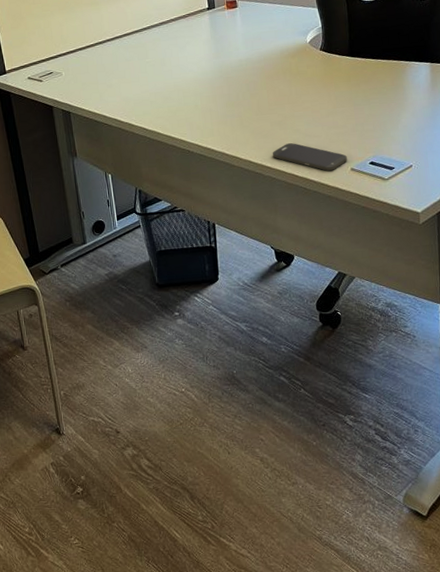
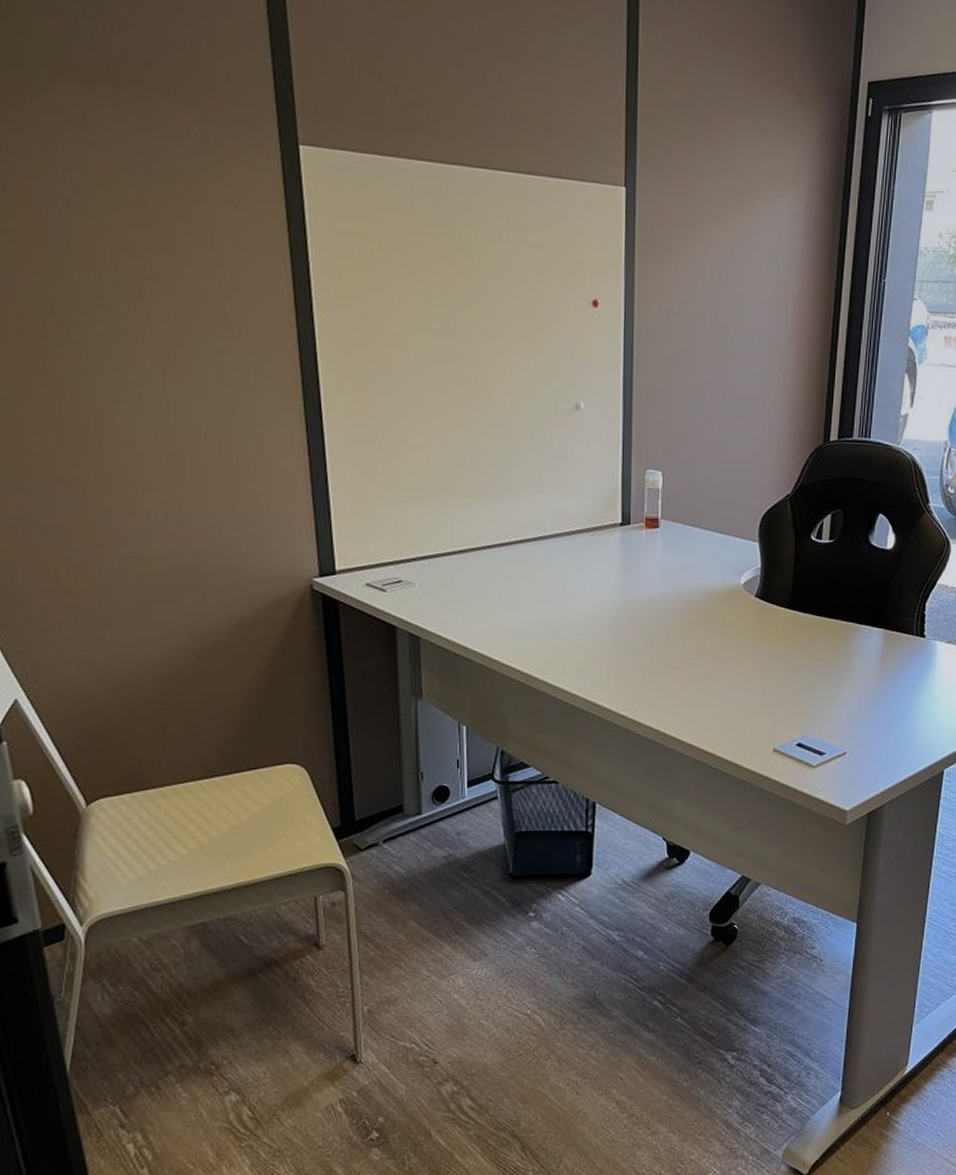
smartphone: present [272,143,347,172] -> none [679,710,771,750]

